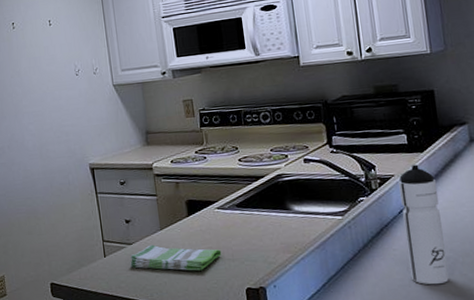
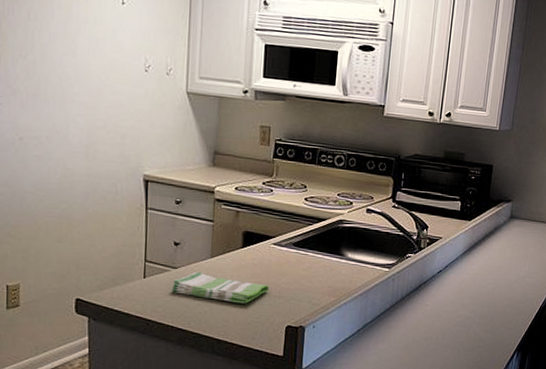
water bottle: present [398,164,449,285] -> none [434,231,475,340]

